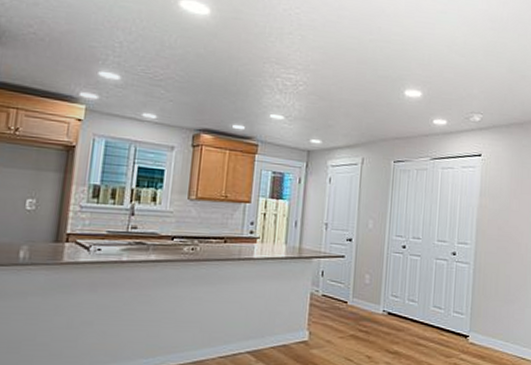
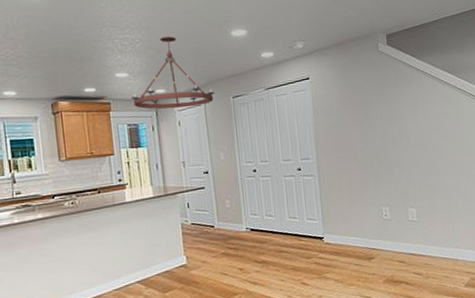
chandelier: none [281,84,375,165] -> present [130,36,214,109]

